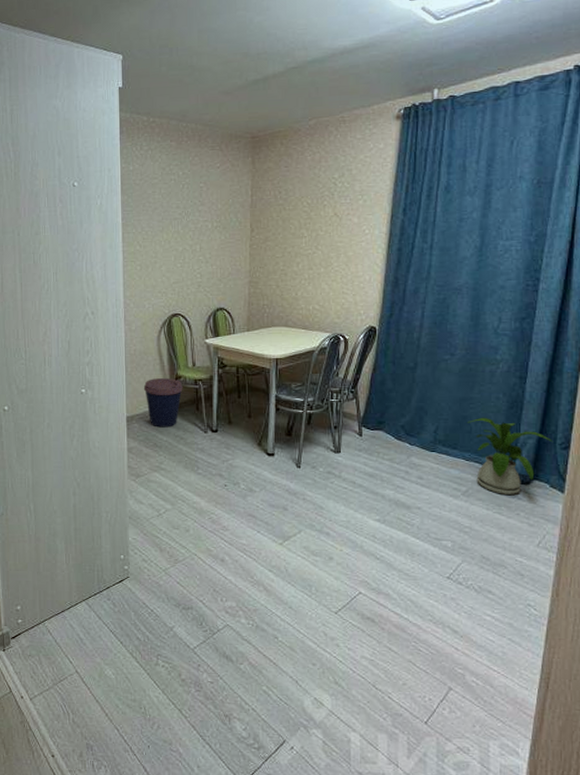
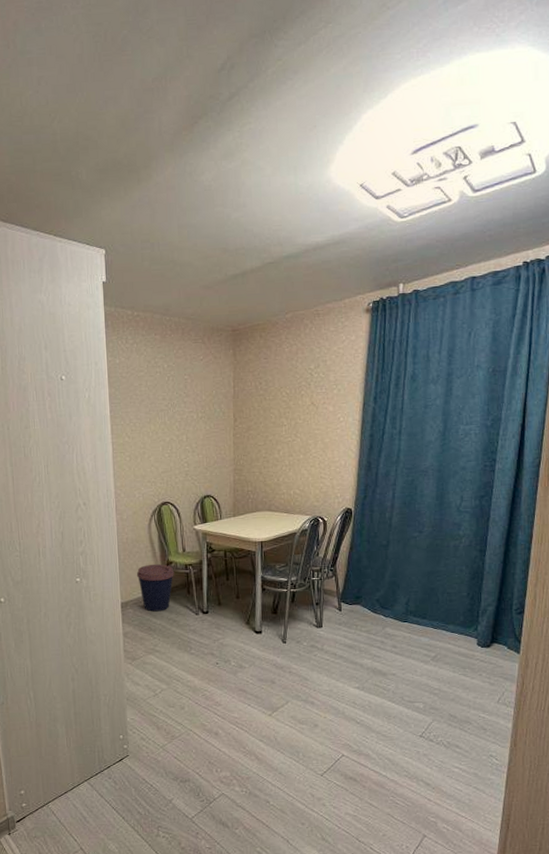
house plant: present [466,417,553,495] -> none [434,588,510,658]

